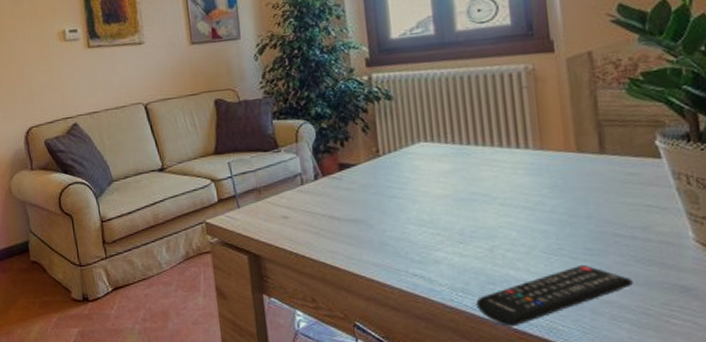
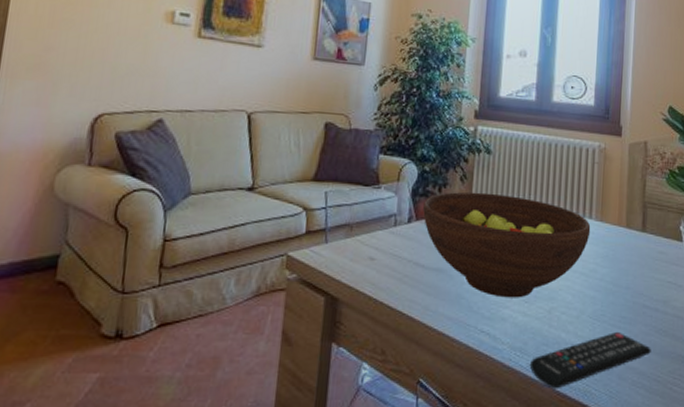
fruit bowl: none [327,138,530,241] -> present [423,191,591,298]

